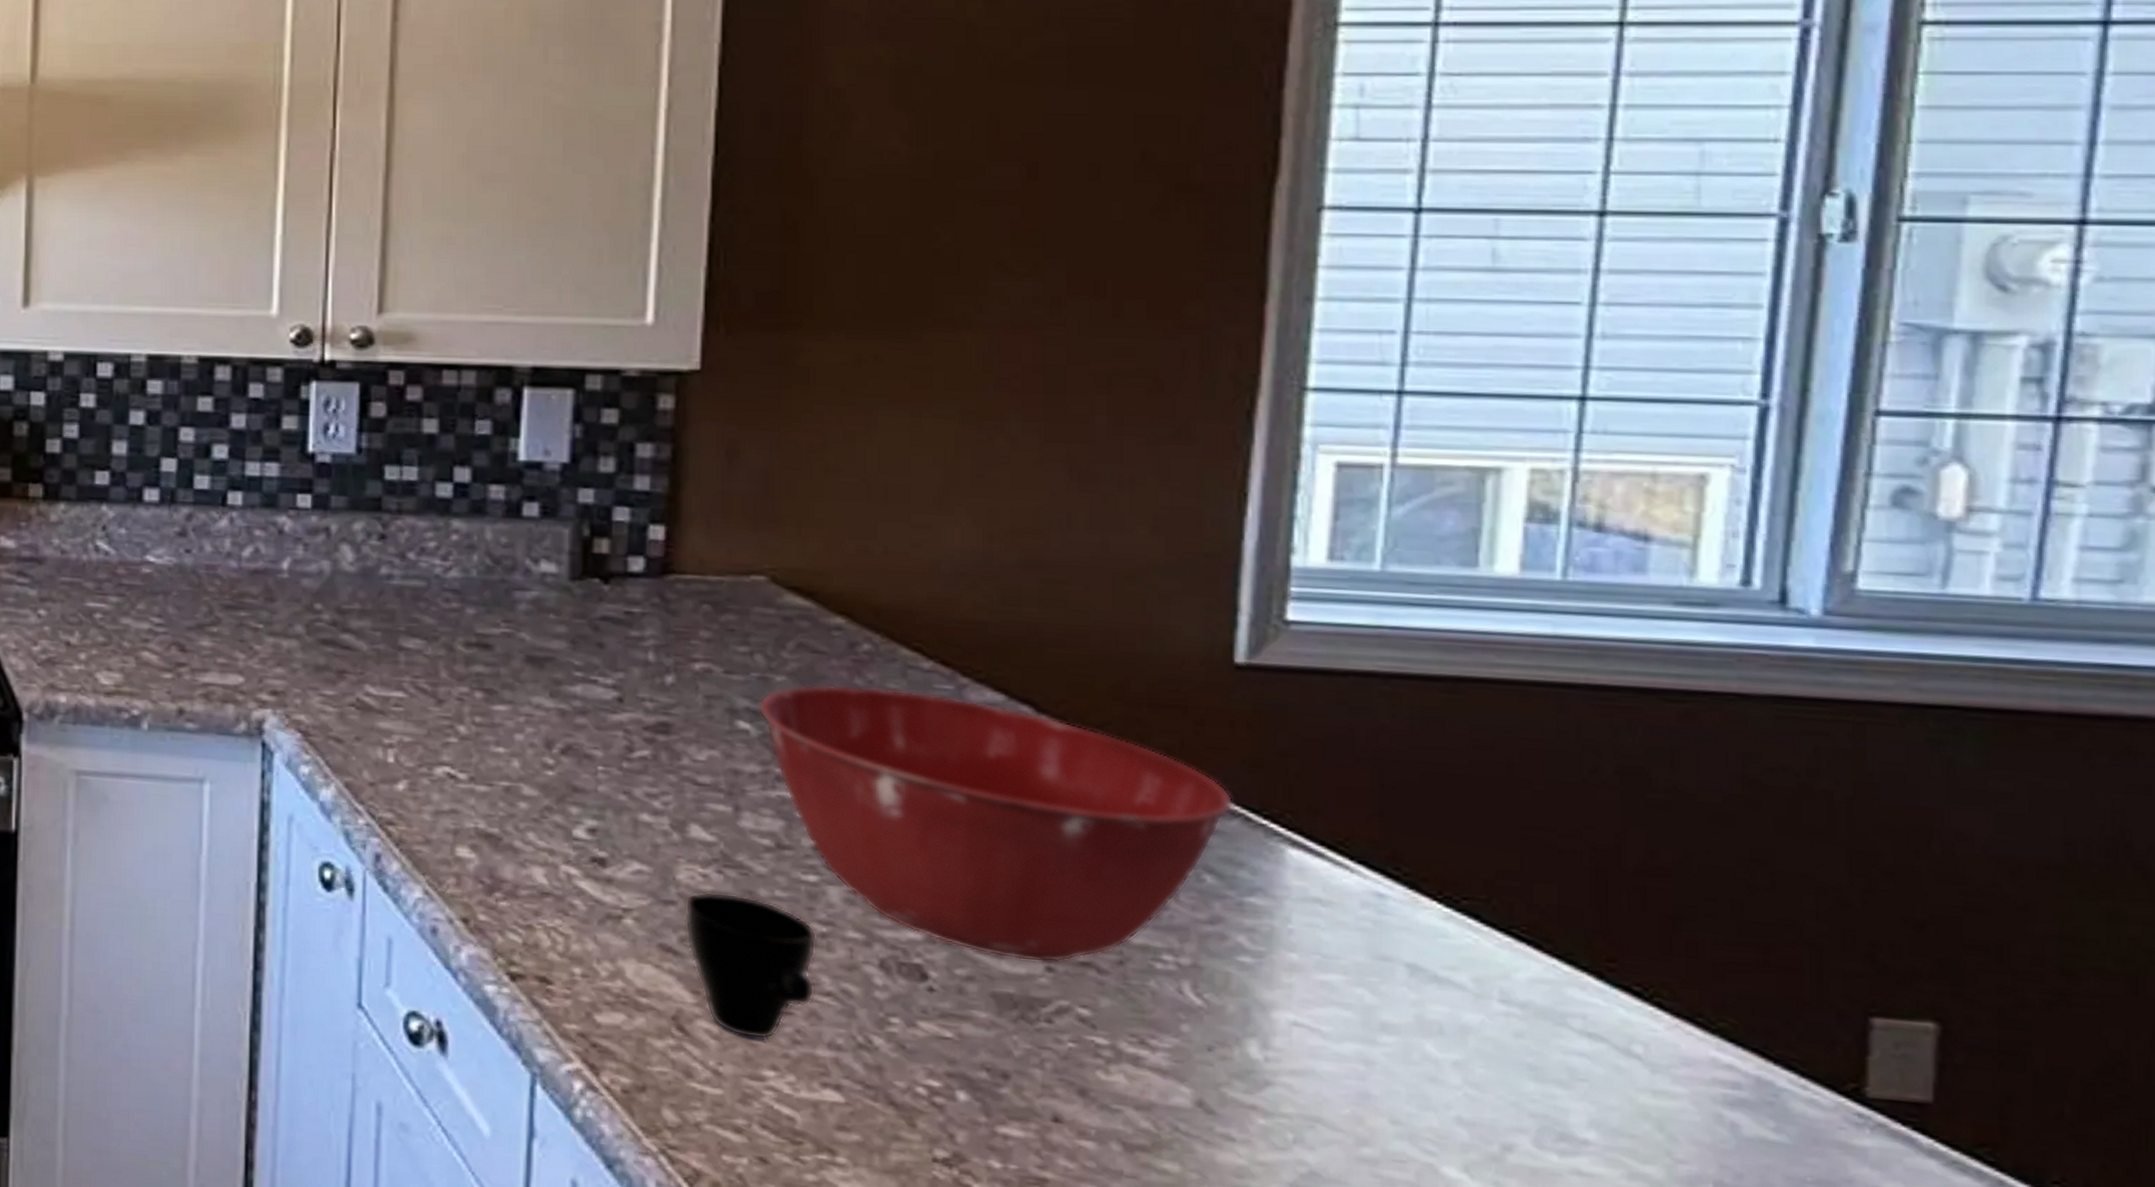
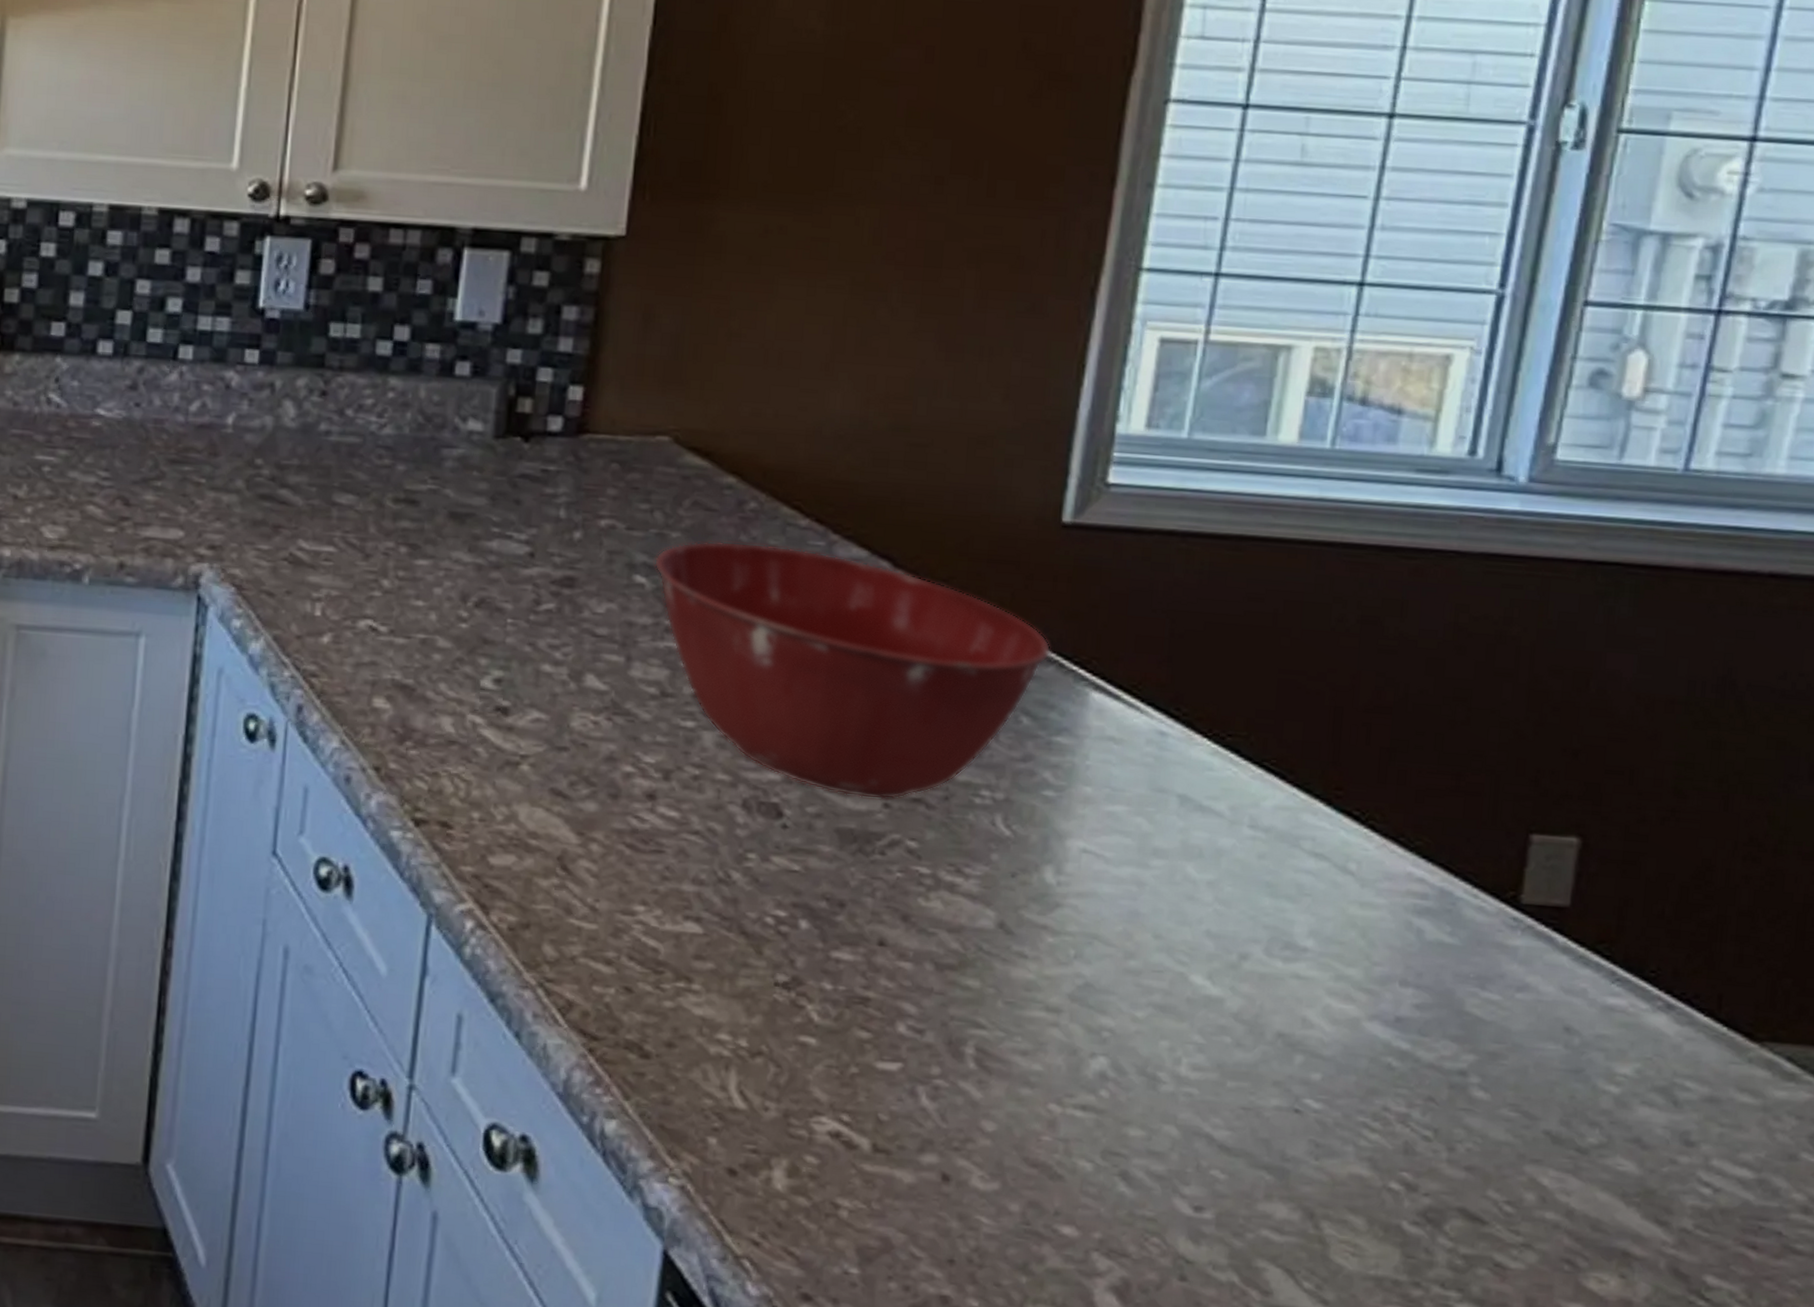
cup: present [683,891,818,1040] -> none [574,738,691,877]

